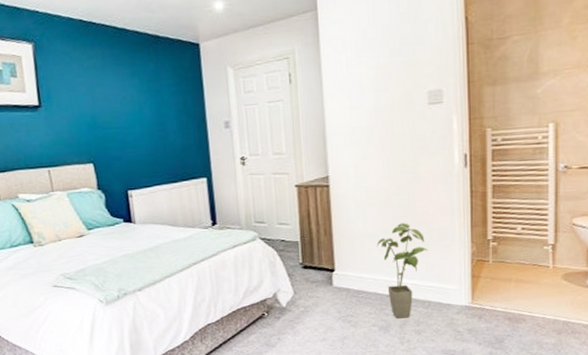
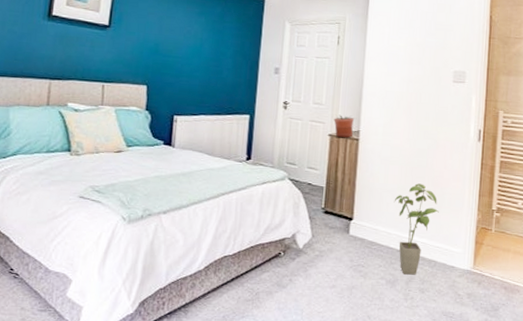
planter: none [298,162,322,187] -> present [334,114,355,138]

